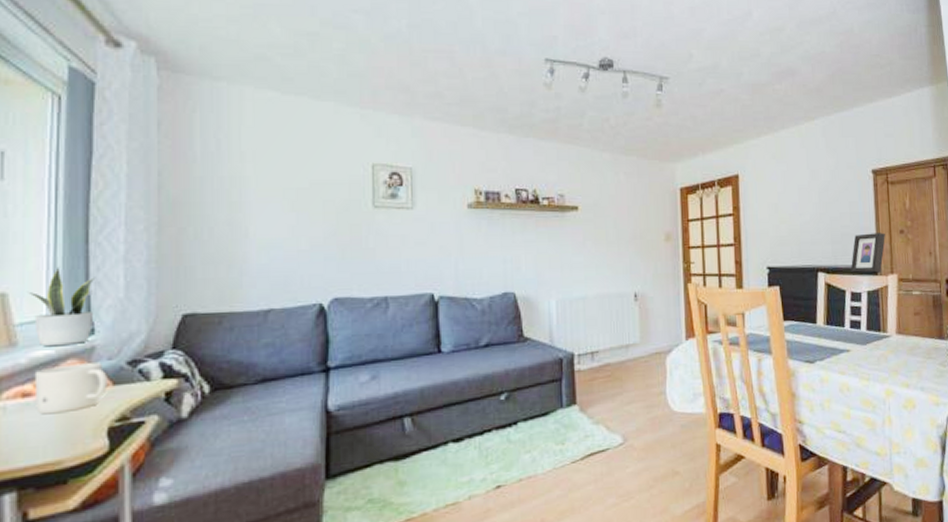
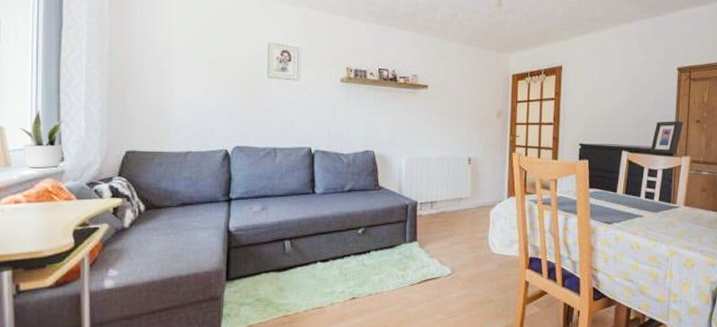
mug: present [34,363,107,415] -> none [23,182,73,217]

